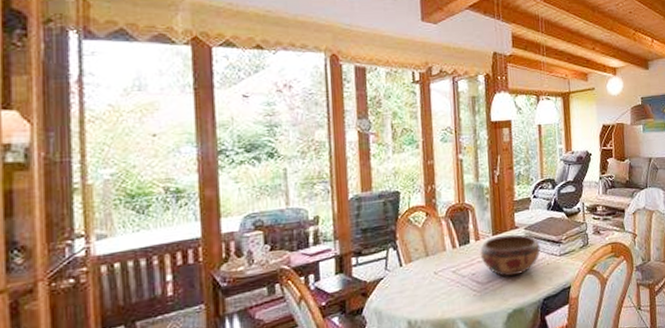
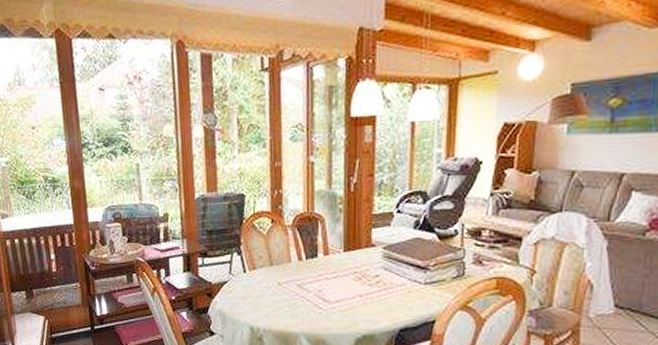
decorative bowl: present [480,234,541,277] -> none [329,253,401,299]

